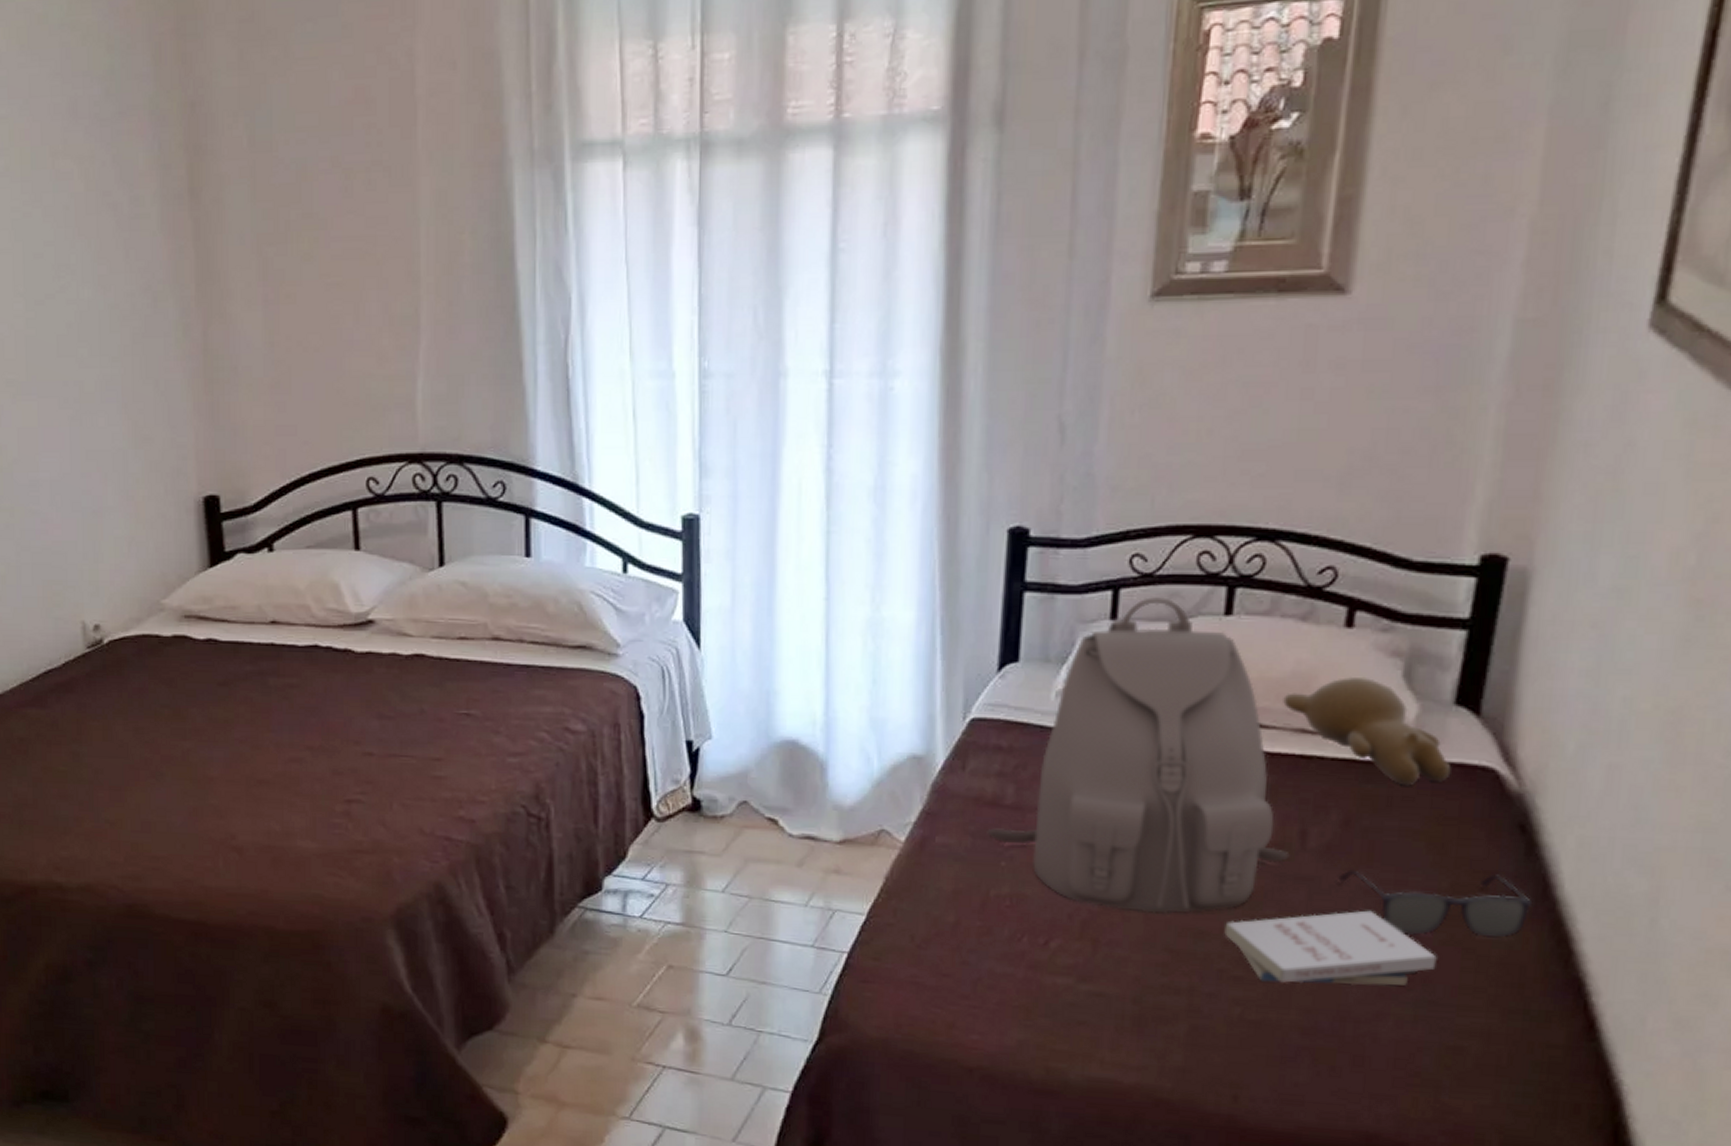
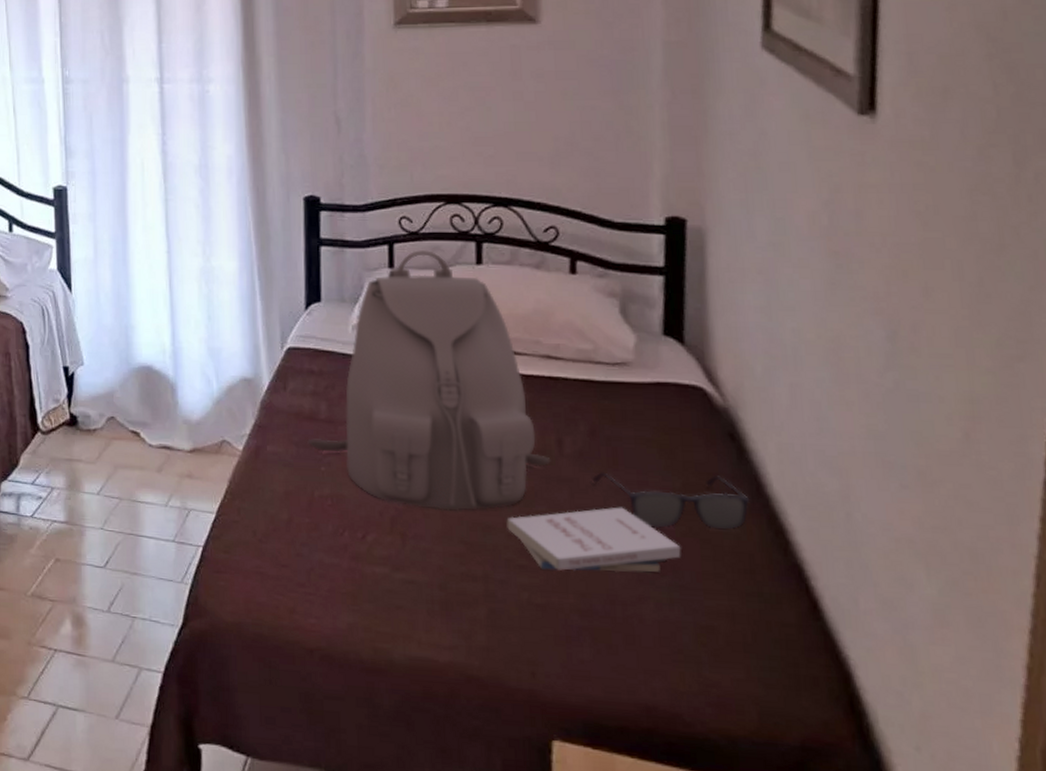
teddy bear: present [1283,676,1451,786] -> none [530,312,669,402]

